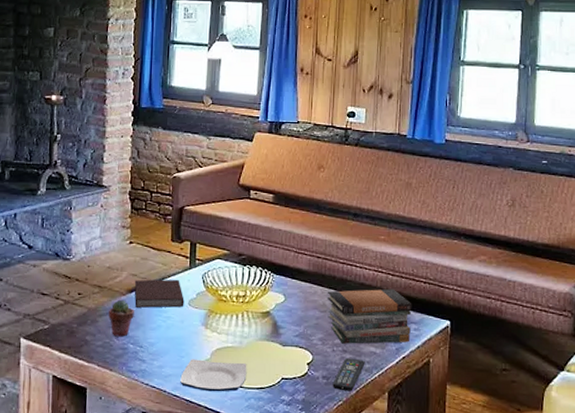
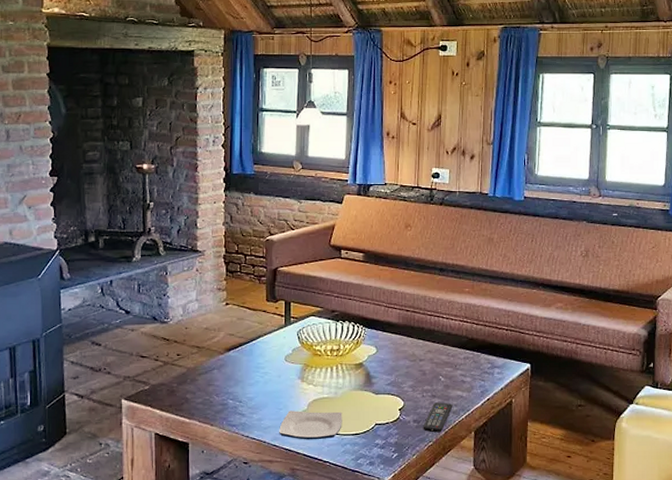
potted succulent: present [108,300,134,337] -> none [208,359,233,394]
notebook: present [134,279,184,308] -> none [232,337,281,365]
book stack: present [327,288,412,344] -> none [416,337,495,389]

